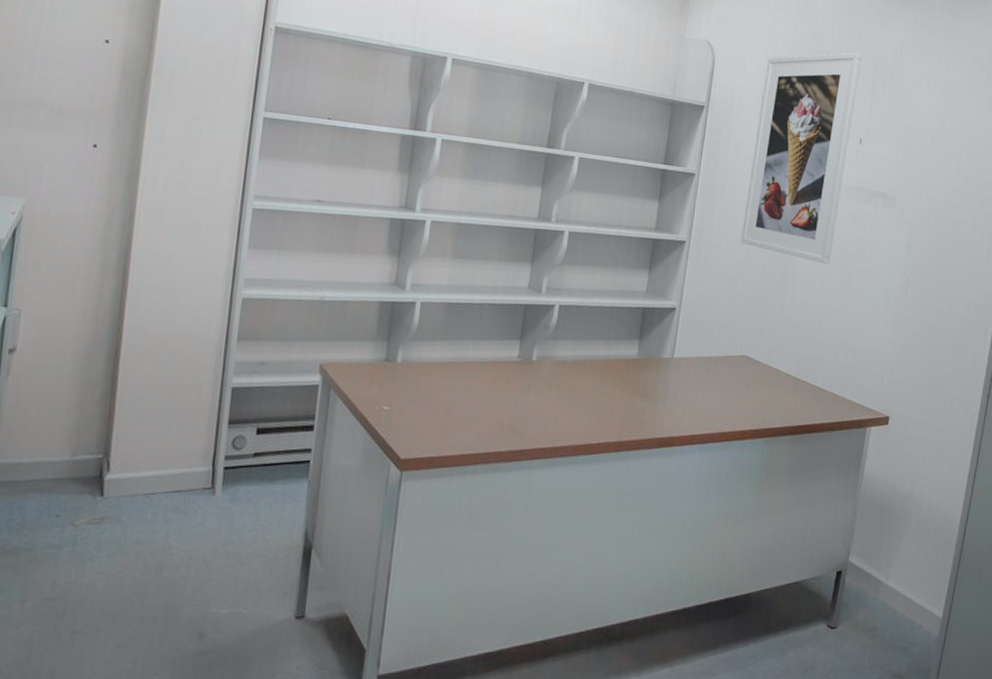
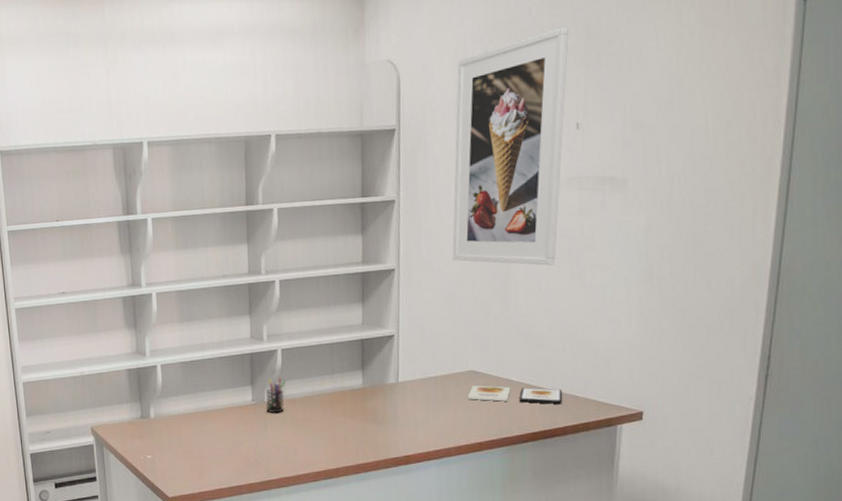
pen holder: none [533,334,559,375] -> present [266,378,286,414]
picture frame: none [737,371,824,401] -> present [467,385,563,405]

